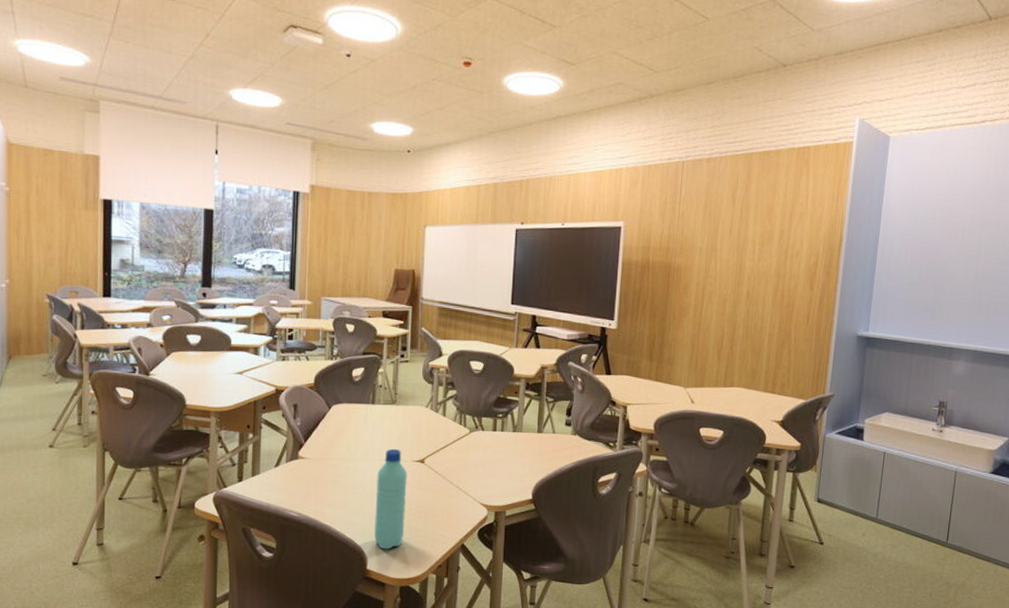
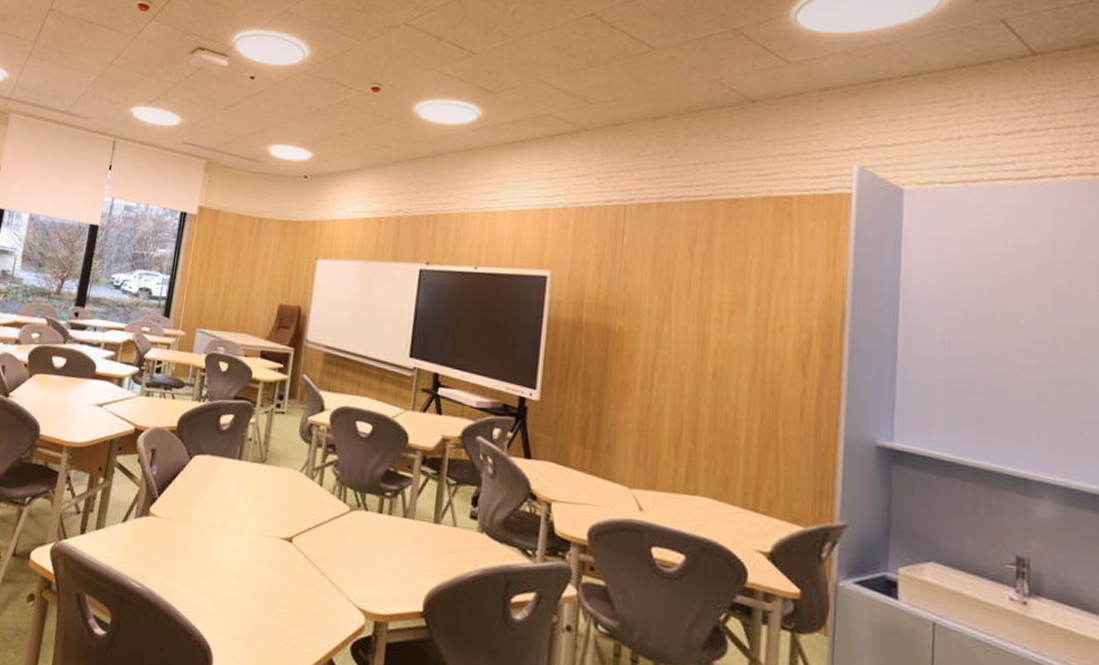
water bottle: present [374,448,407,550] -> none [224,518,271,651]

